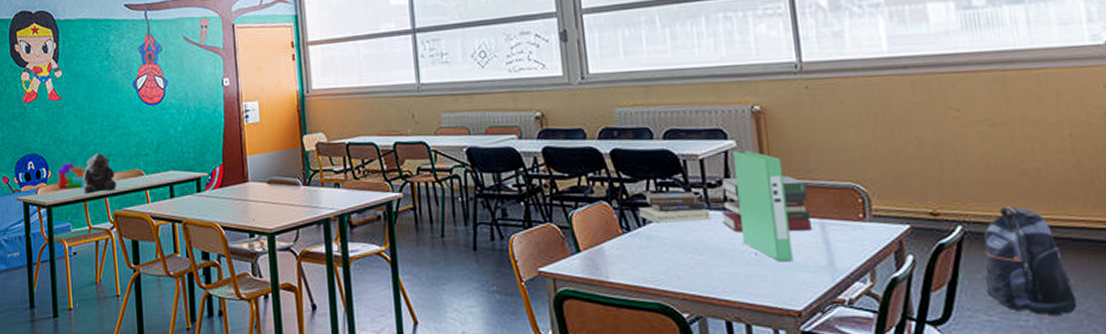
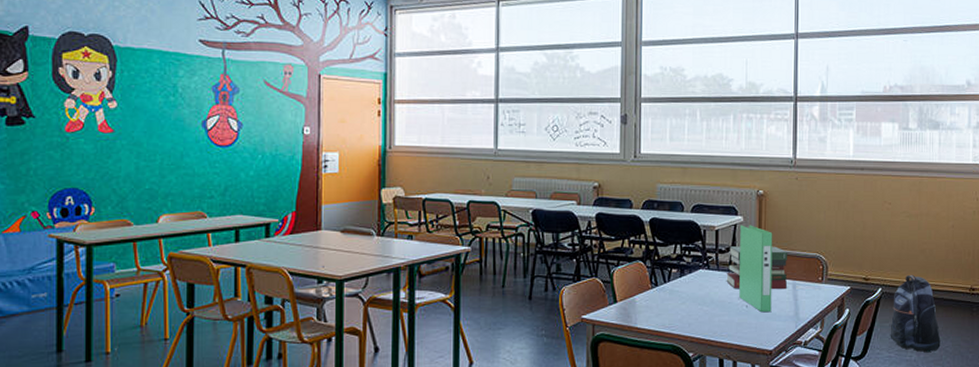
toy blocks: present [58,162,88,189] -> none [104,200,141,227]
stuffed animal: present [82,153,117,194] -> none [133,193,175,234]
books: present [638,191,712,223] -> none [665,255,719,280]

